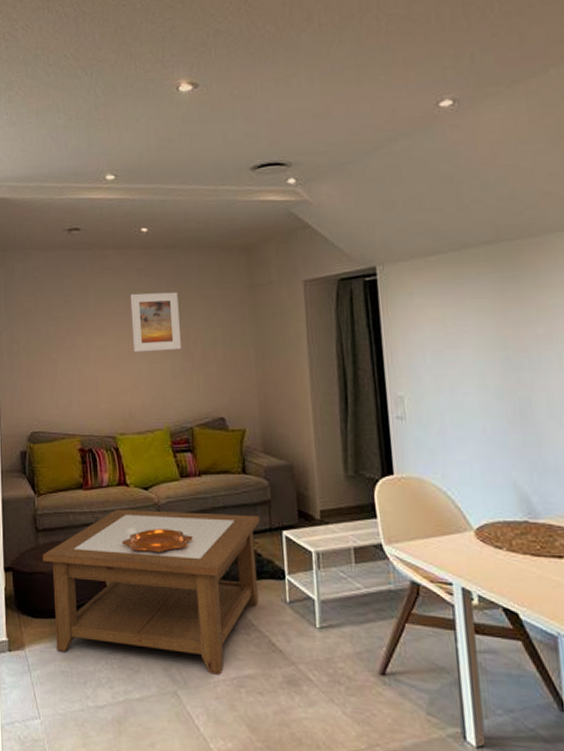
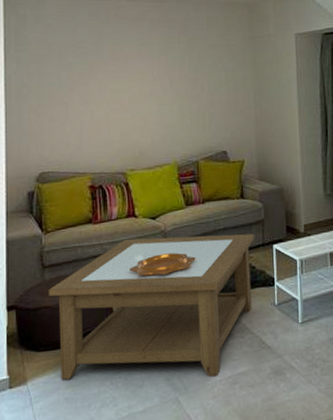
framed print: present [130,292,181,353] -> none [143,41,189,95]

